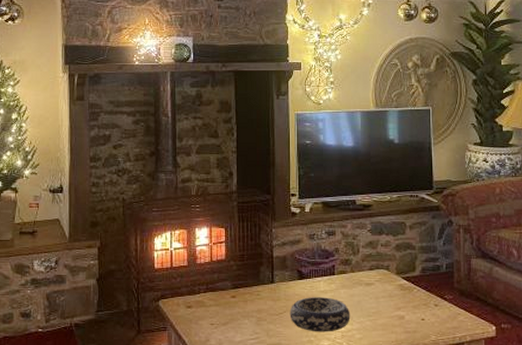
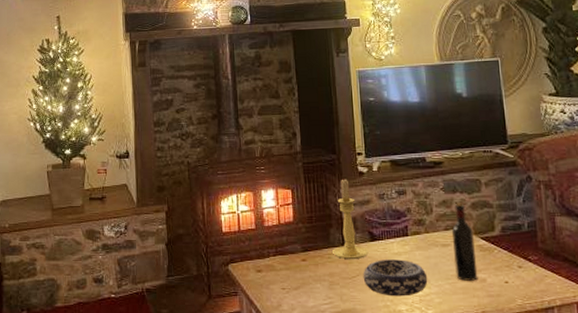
candle holder: none [261,219,298,297] -> present [331,179,370,260]
wine bottle: none [375,244,397,318] -> present [451,203,478,281]

